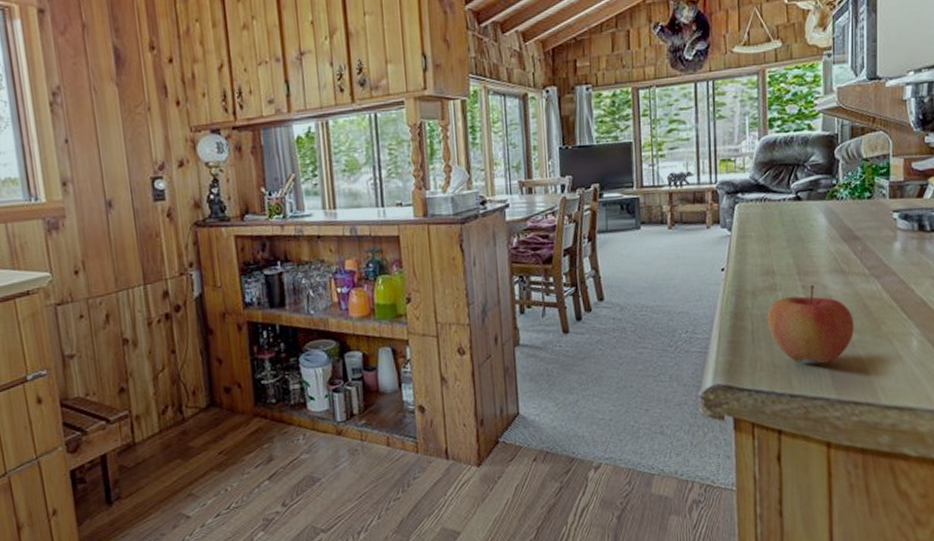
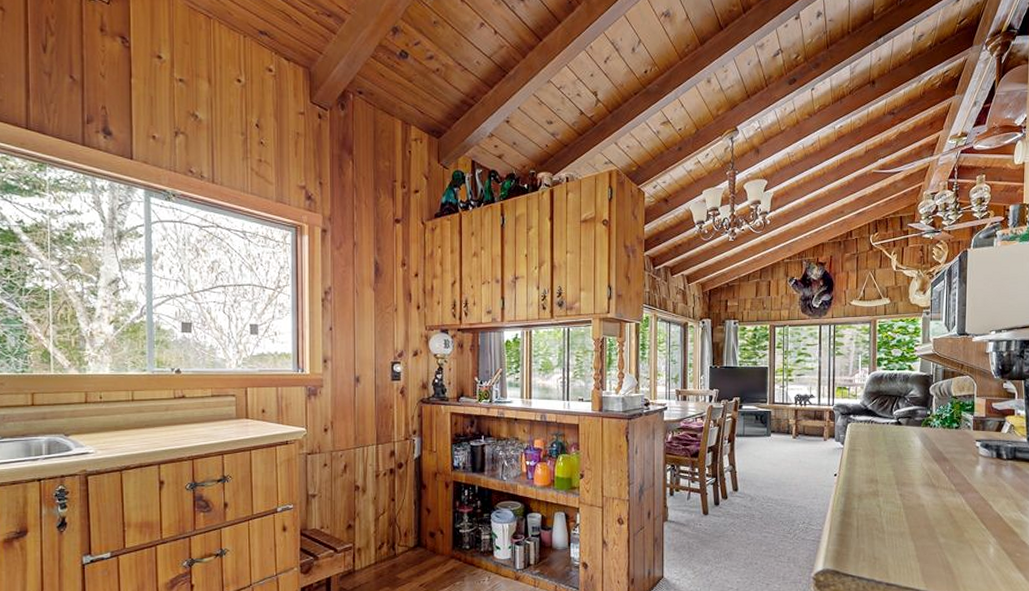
apple: present [766,284,854,364] -> none [869,494,941,560]

